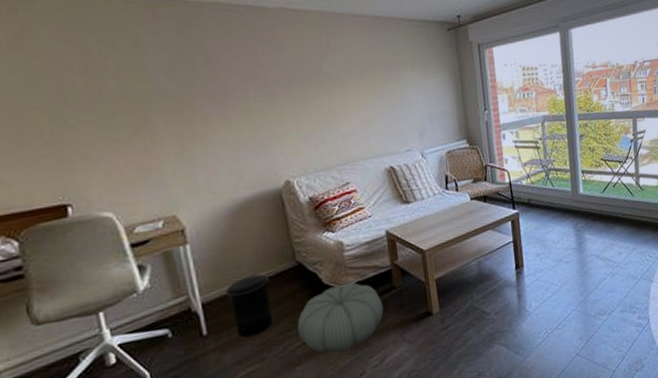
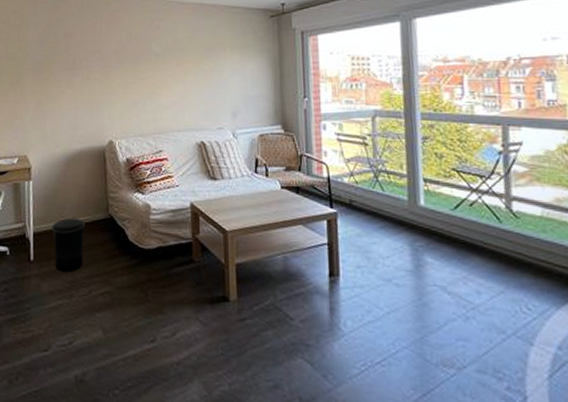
pouf: present [297,283,384,353] -> none [102,245,180,311]

